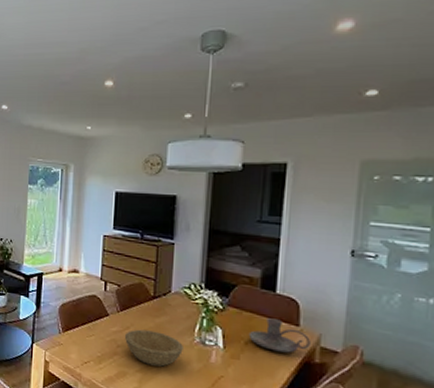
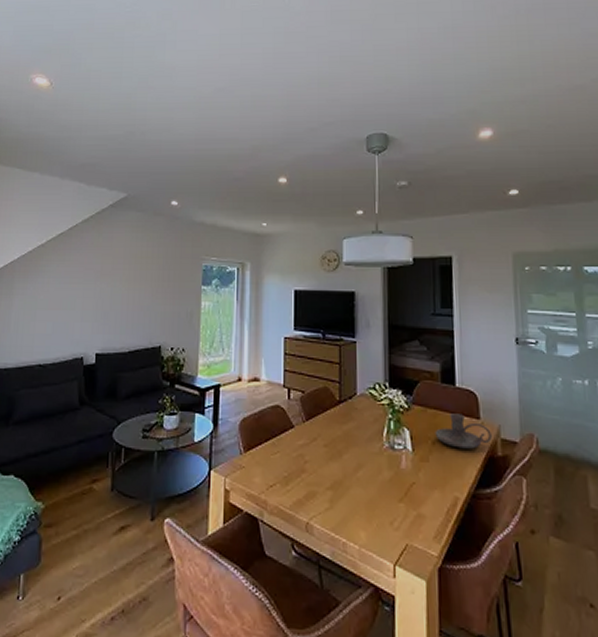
bowl: present [124,329,183,367] -> none [311,439,373,480]

